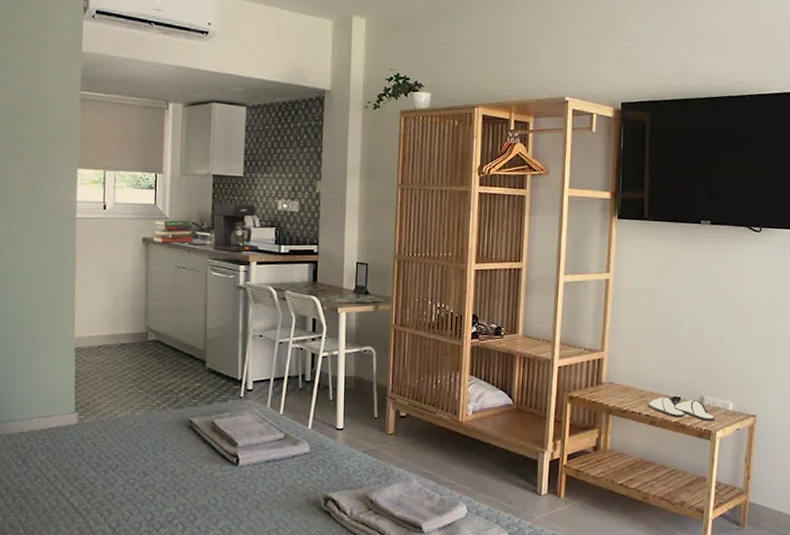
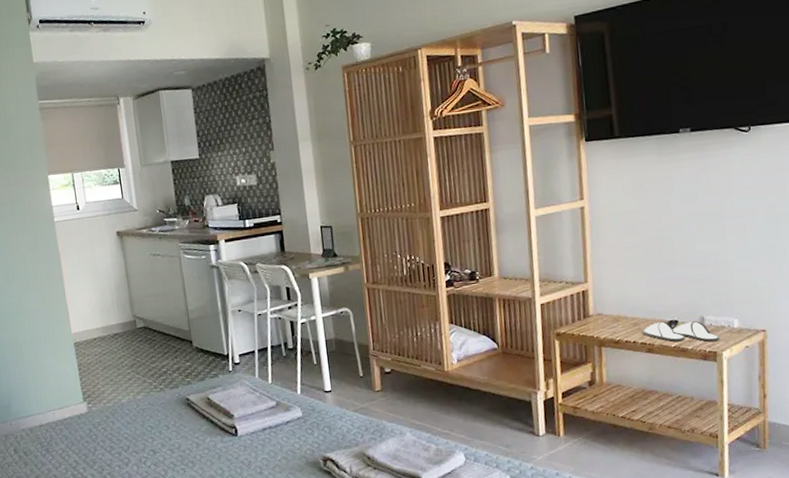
books: present [153,219,193,244] -> none [125,208,162,235]
coffee maker: present [213,203,259,253] -> none [176,184,225,234]

